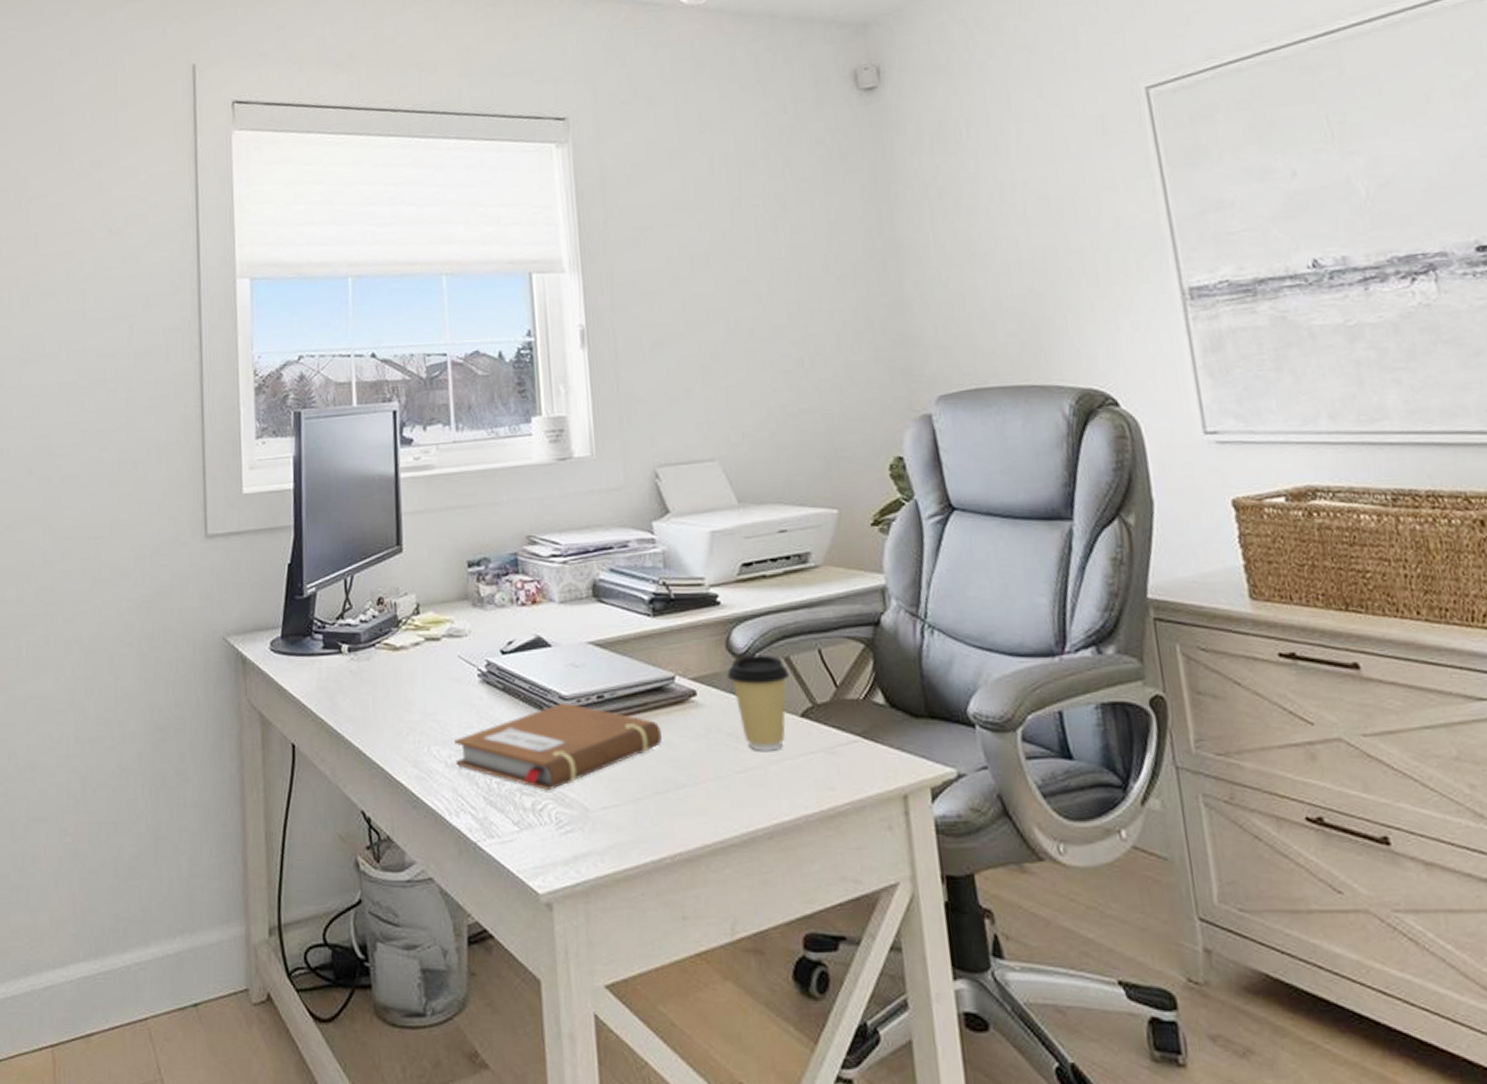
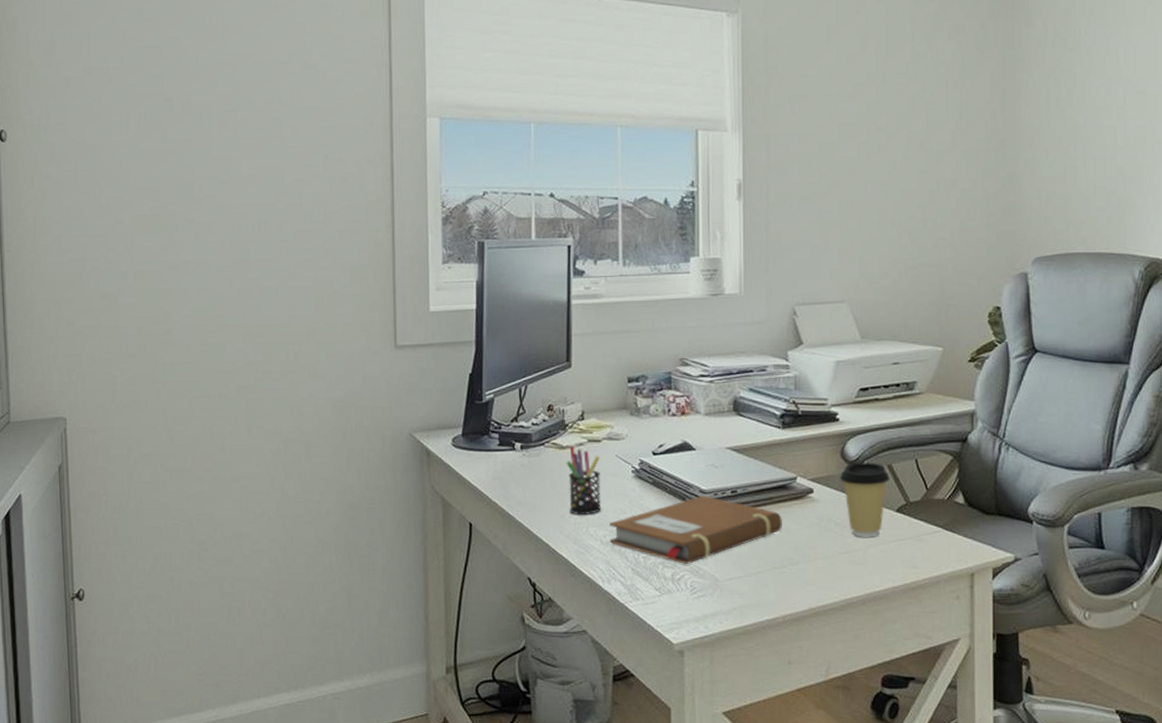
pen holder: none [401,645,444,732] -> present [566,445,601,516]

